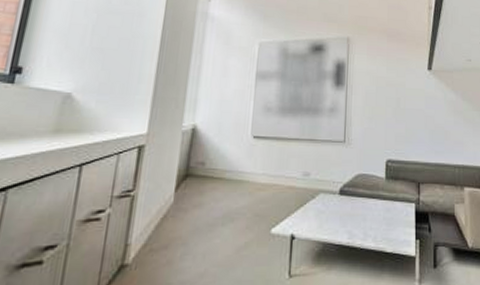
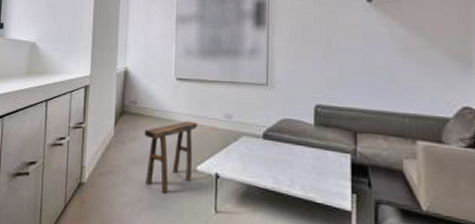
stool: none [210,181,275,264] -> present [144,121,198,194]

